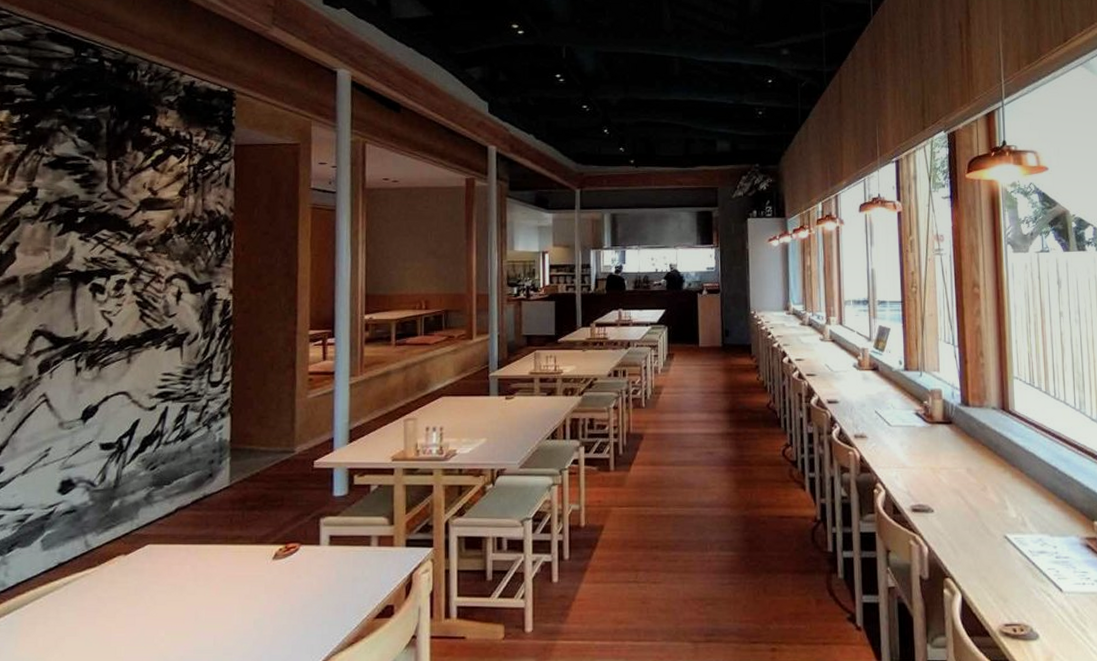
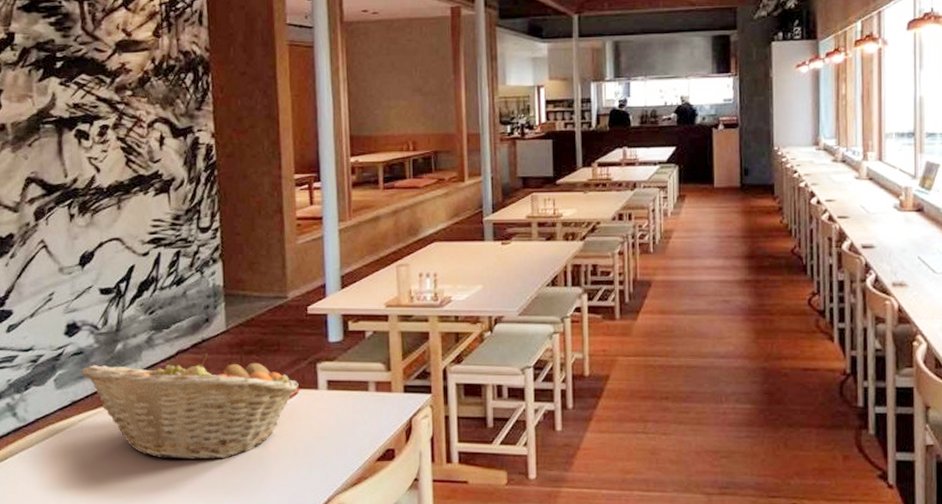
fruit basket: none [71,510,300,623] -> present [81,353,299,460]

